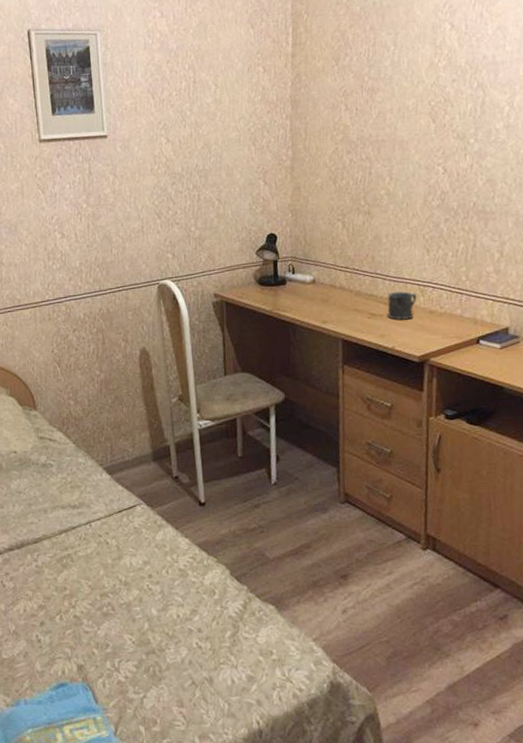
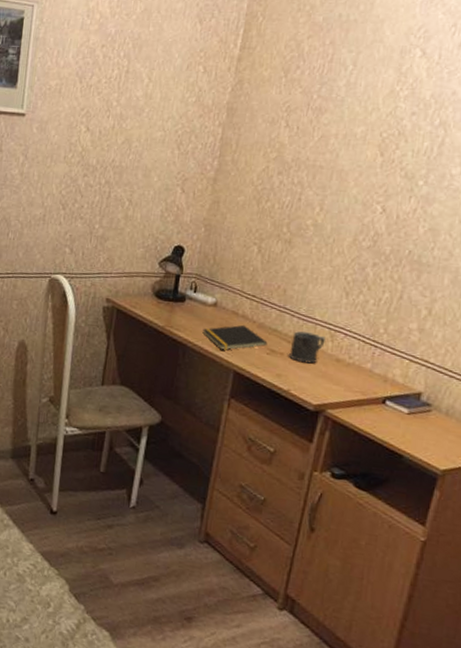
notepad: none [307,295,367,322] -> present [202,324,268,350]

